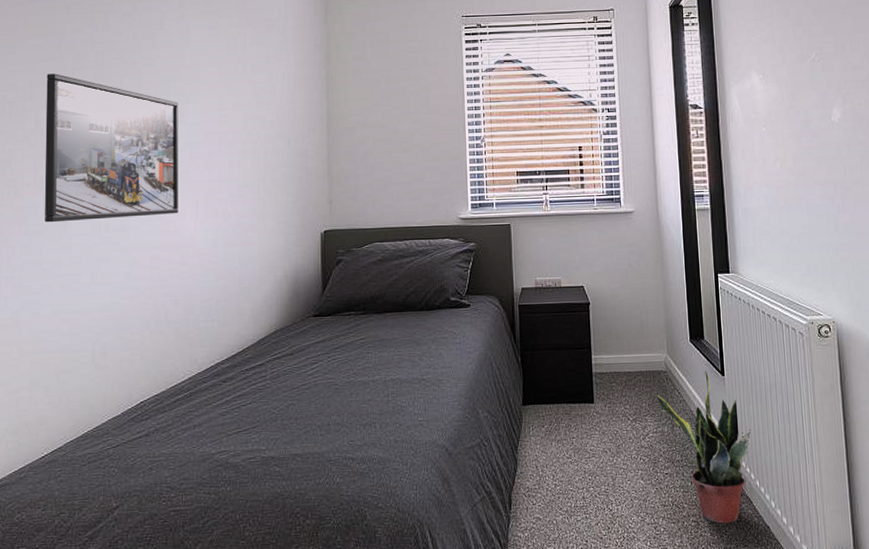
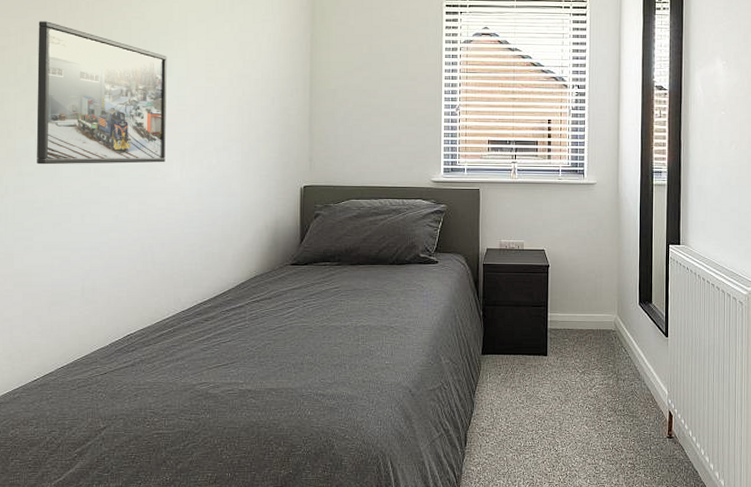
potted plant: present [656,371,752,524] -> none [604,332,689,467]

